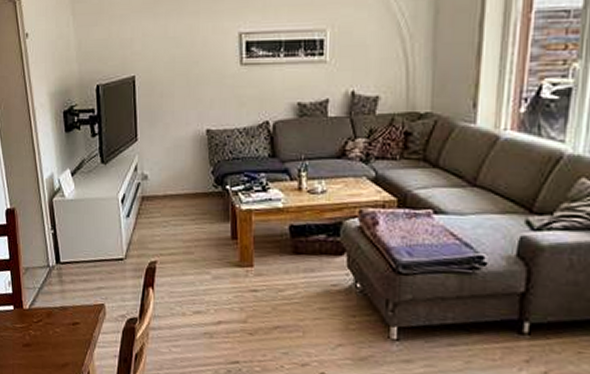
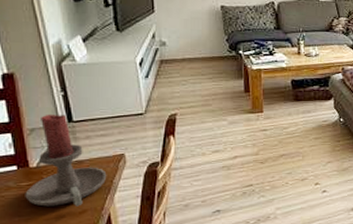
candle holder: none [19,253,88,358] -> present [25,114,107,207]

